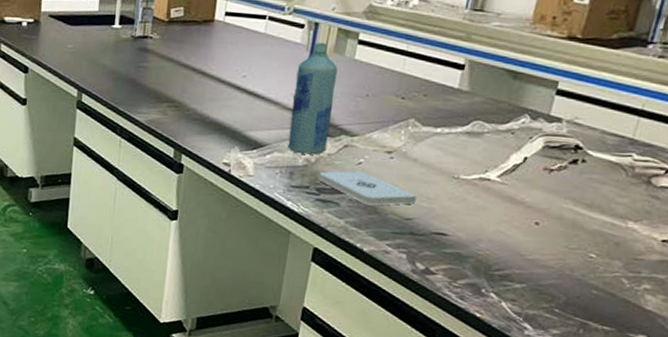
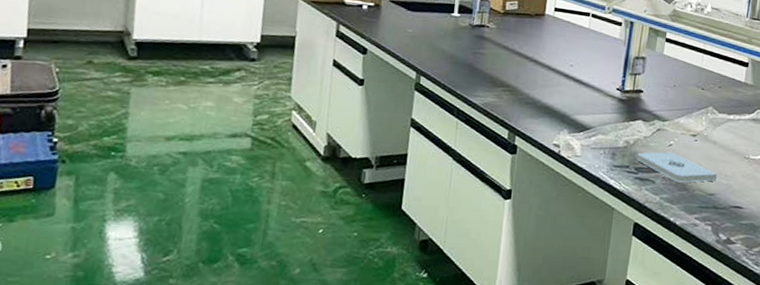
bottle: present [288,42,338,155] -> none [610,39,650,138]

